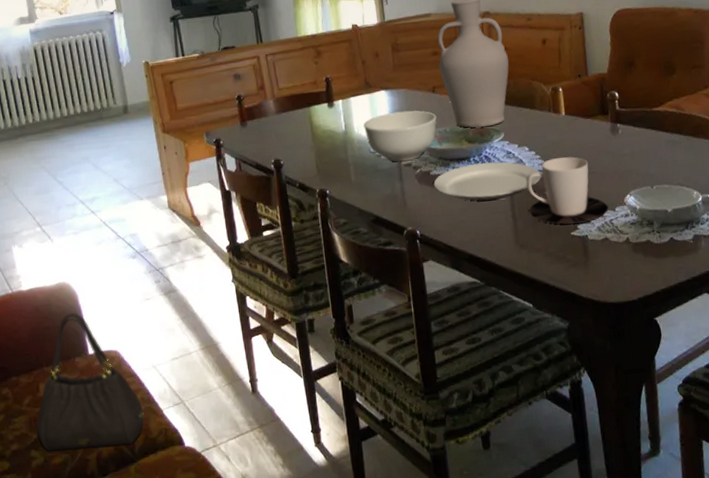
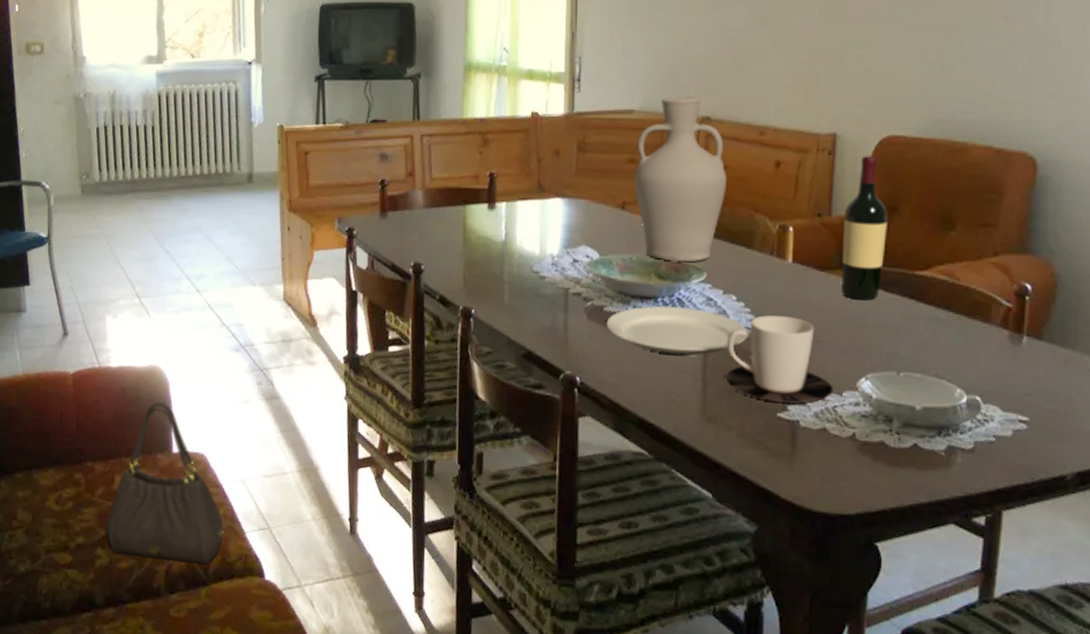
bowl: present [363,110,437,162] -> none [528,226,622,290]
wine bottle: none [597,26,631,137] -> present [841,156,888,301]

